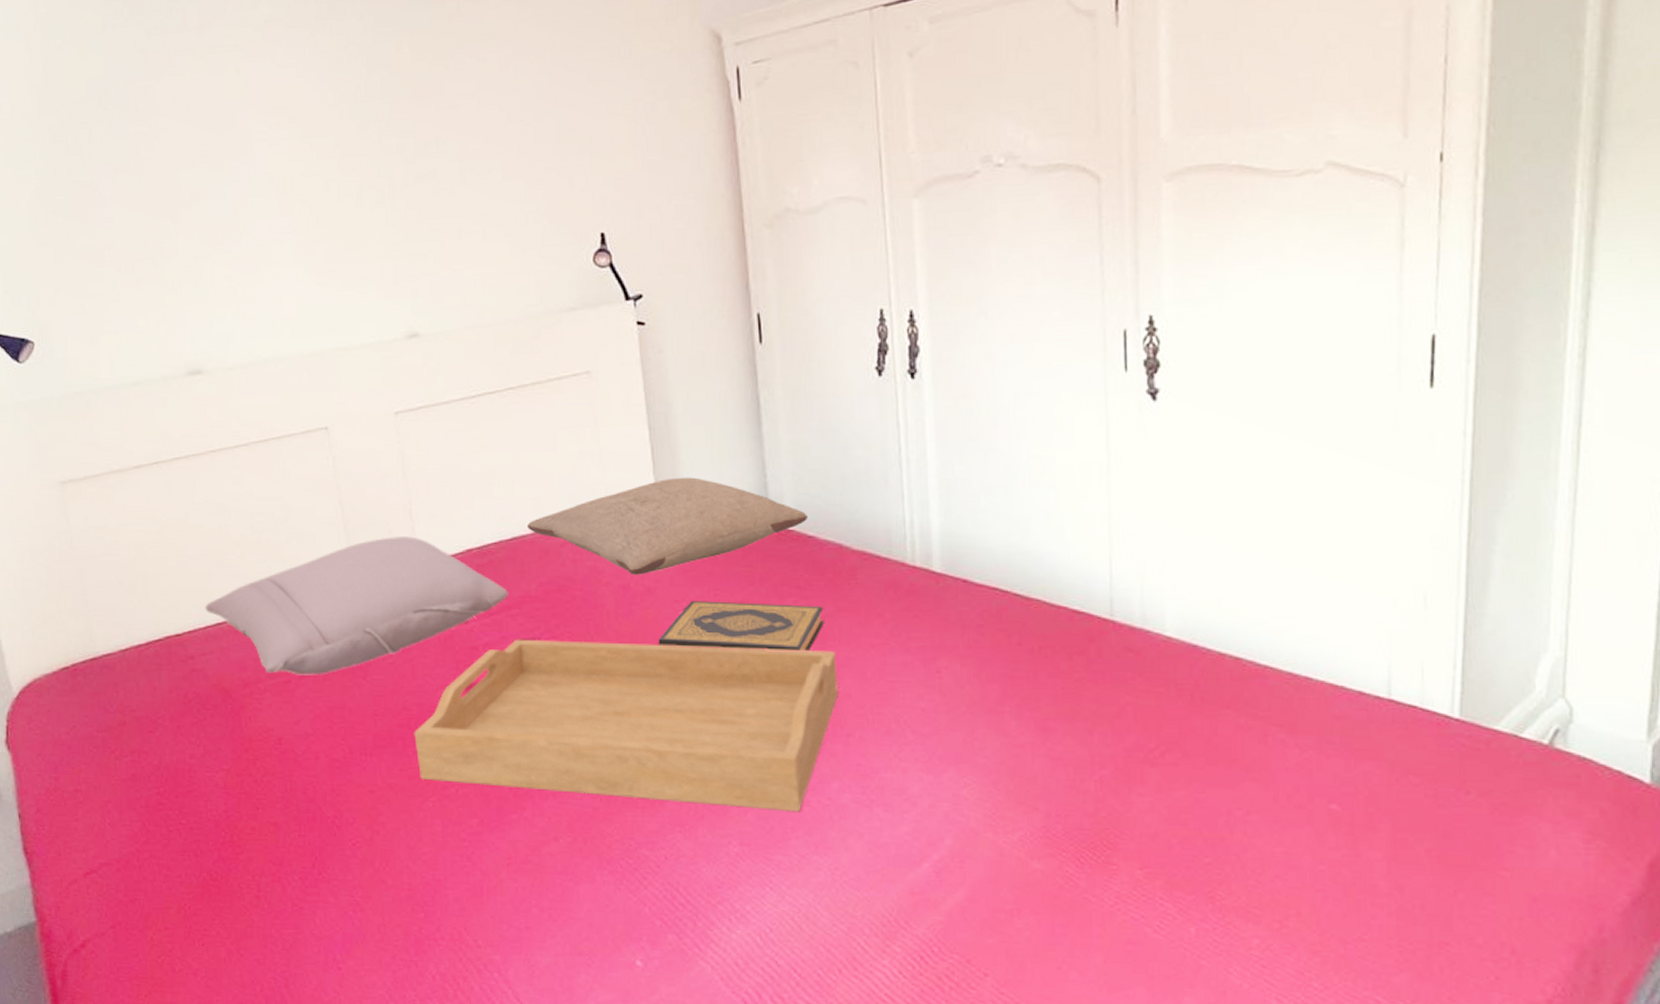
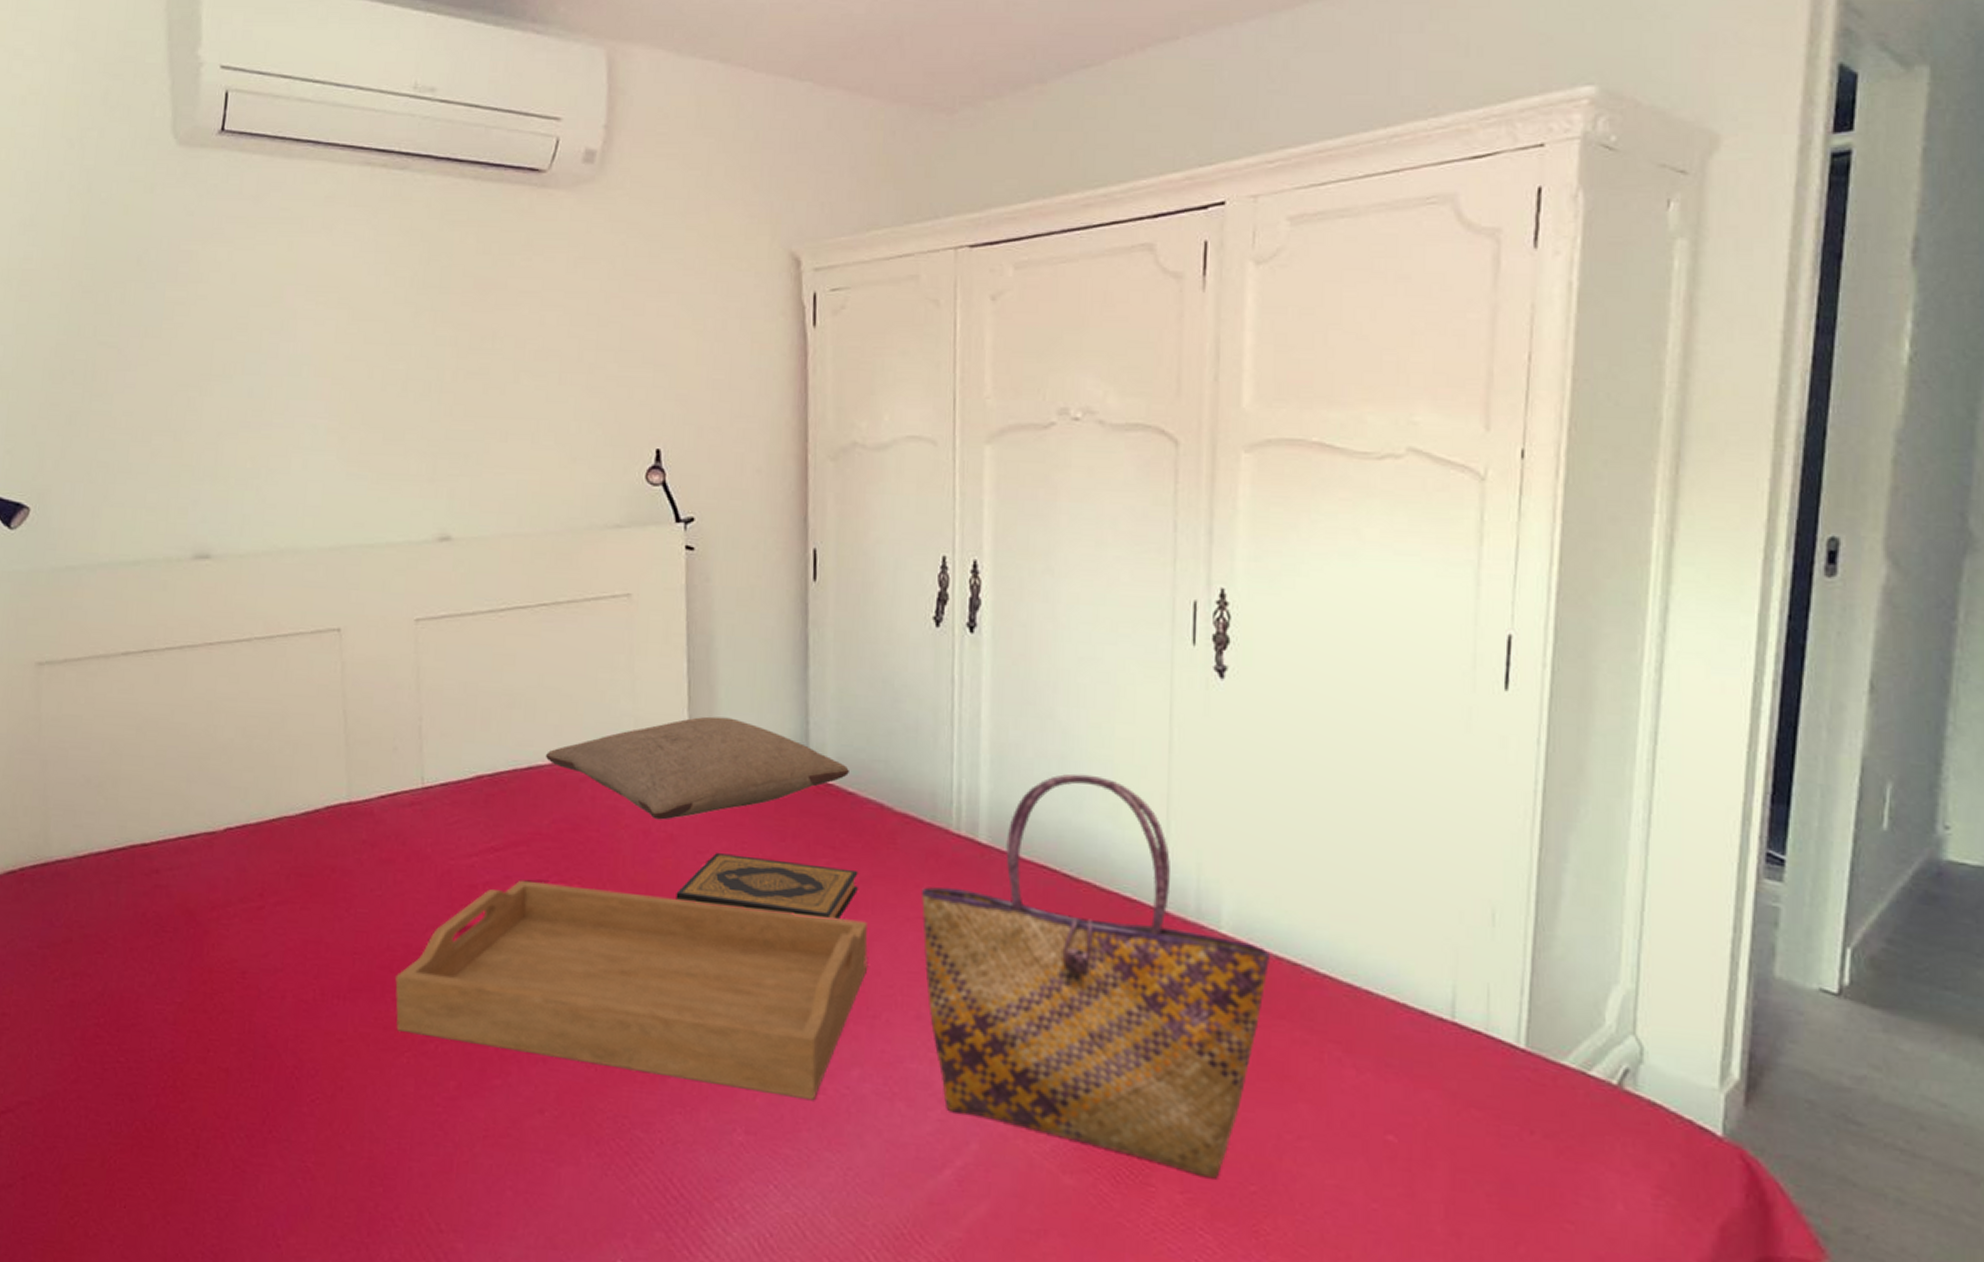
pillow: present [205,536,509,676] -> none [179,754,518,904]
tote bag: none [882,501,1213,854] -> present [921,773,1270,1179]

